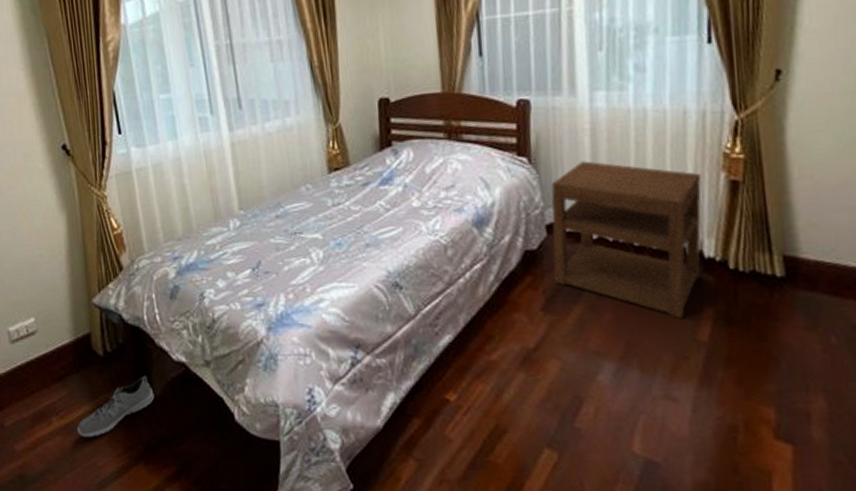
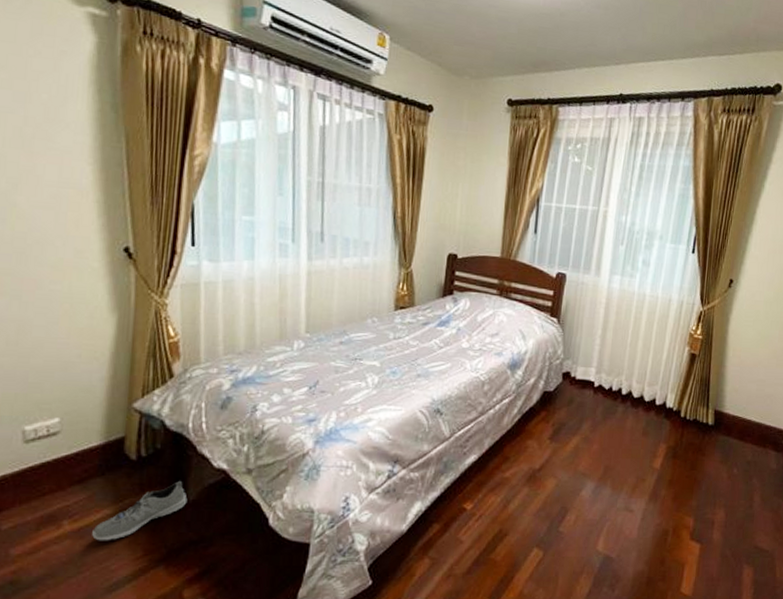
nightstand: present [551,161,702,318] -> none [562,326,673,451]

